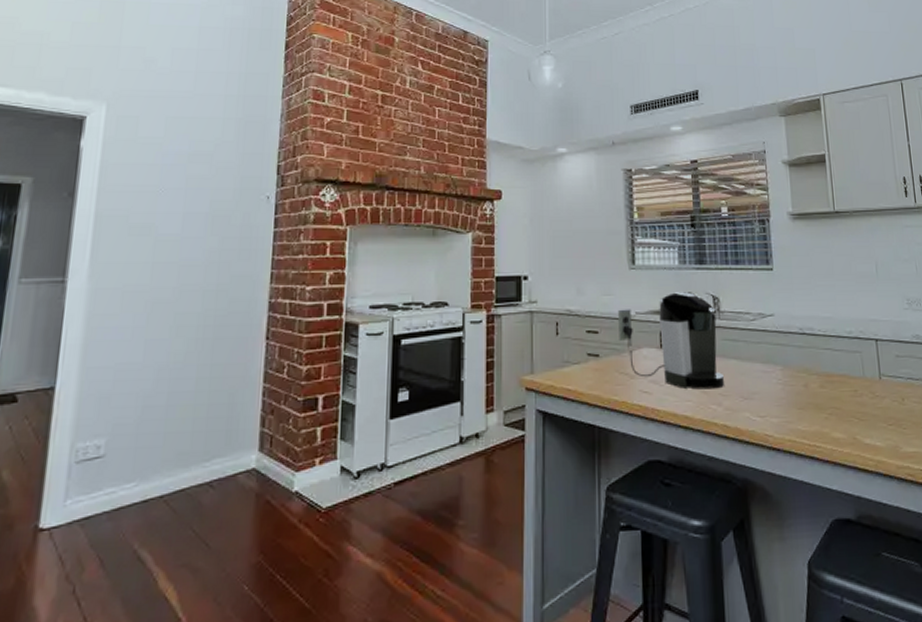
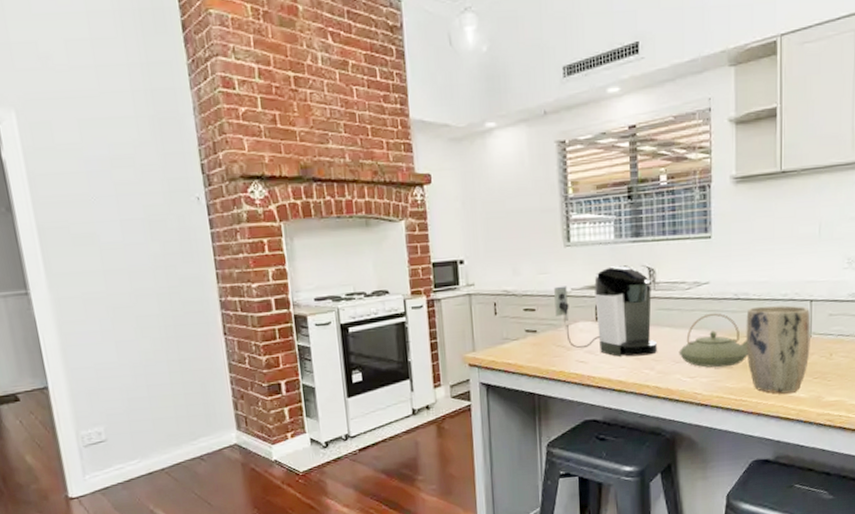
teapot: none [746,347,818,407] -> present [678,313,747,368]
plant pot: none [813,342,881,441] -> present [746,305,811,394]

